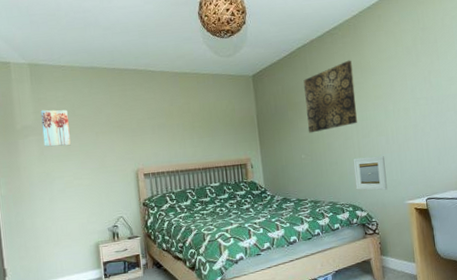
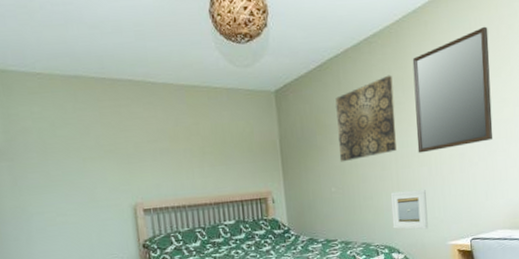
wall art: present [40,109,71,147] -> none [11,128,52,176]
home mirror: none [368,18,443,125] -> present [412,26,493,153]

